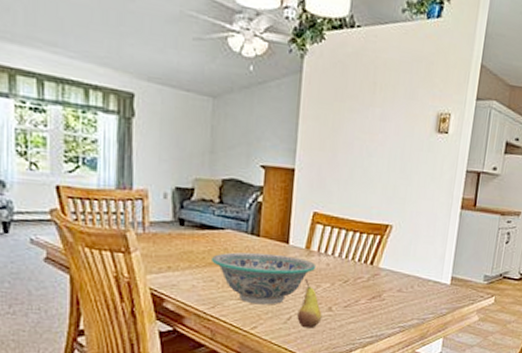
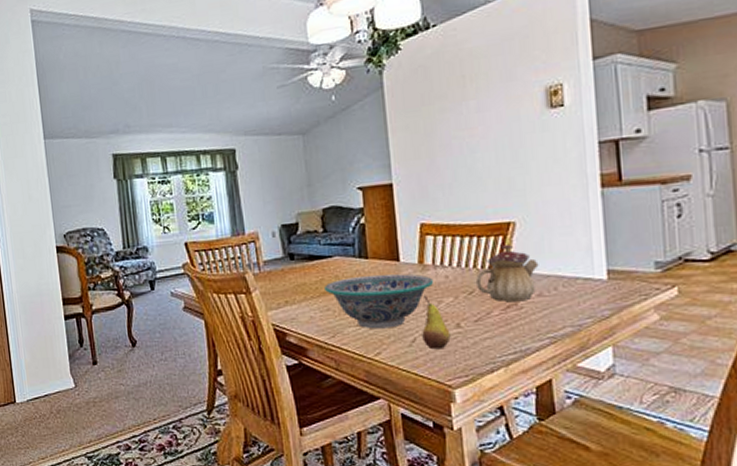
teapot: none [351,243,404,294] -> present [475,243,539,302]

